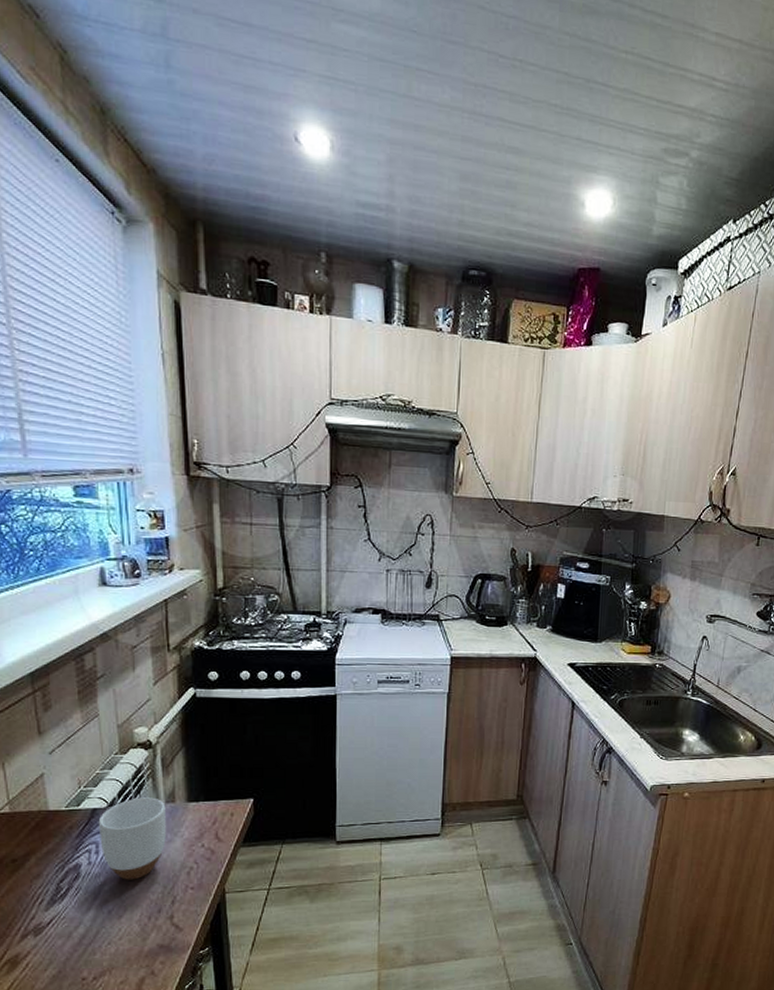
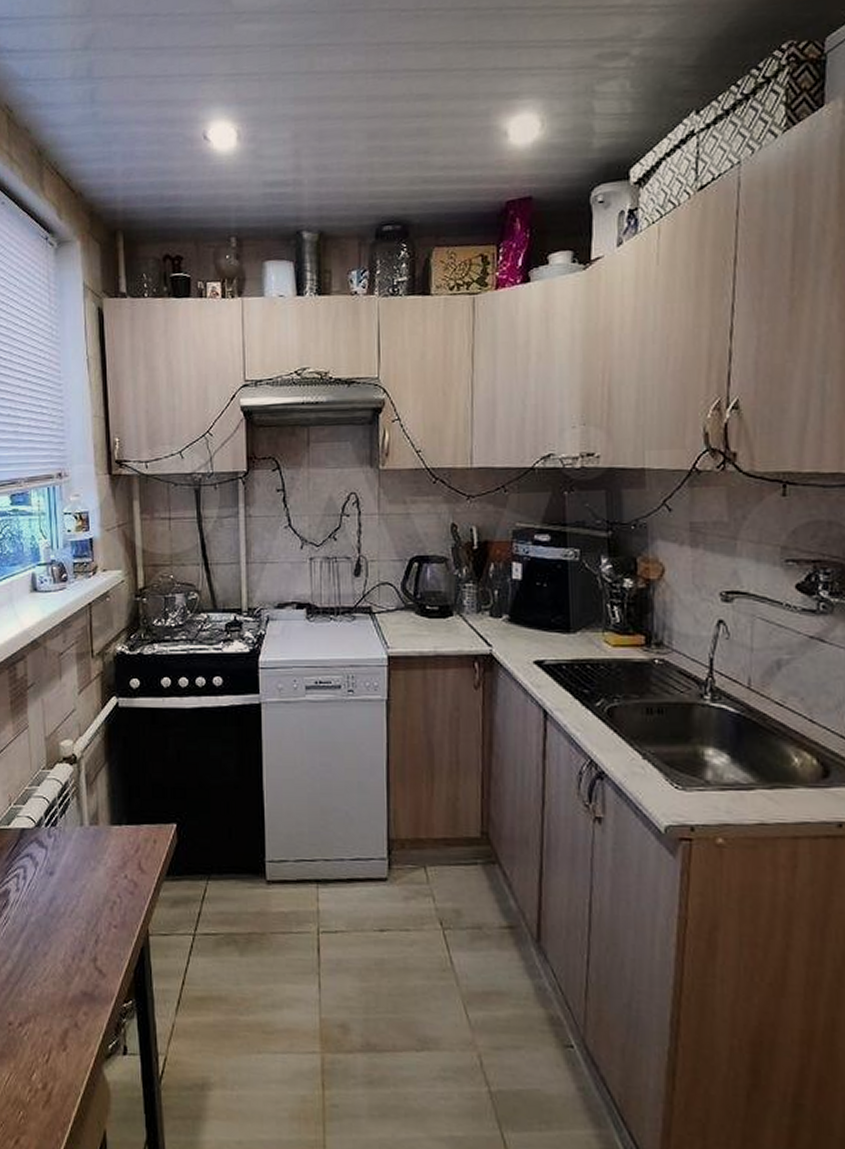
mug: present [98,797,167,880] -> none [26,818,91,912]

